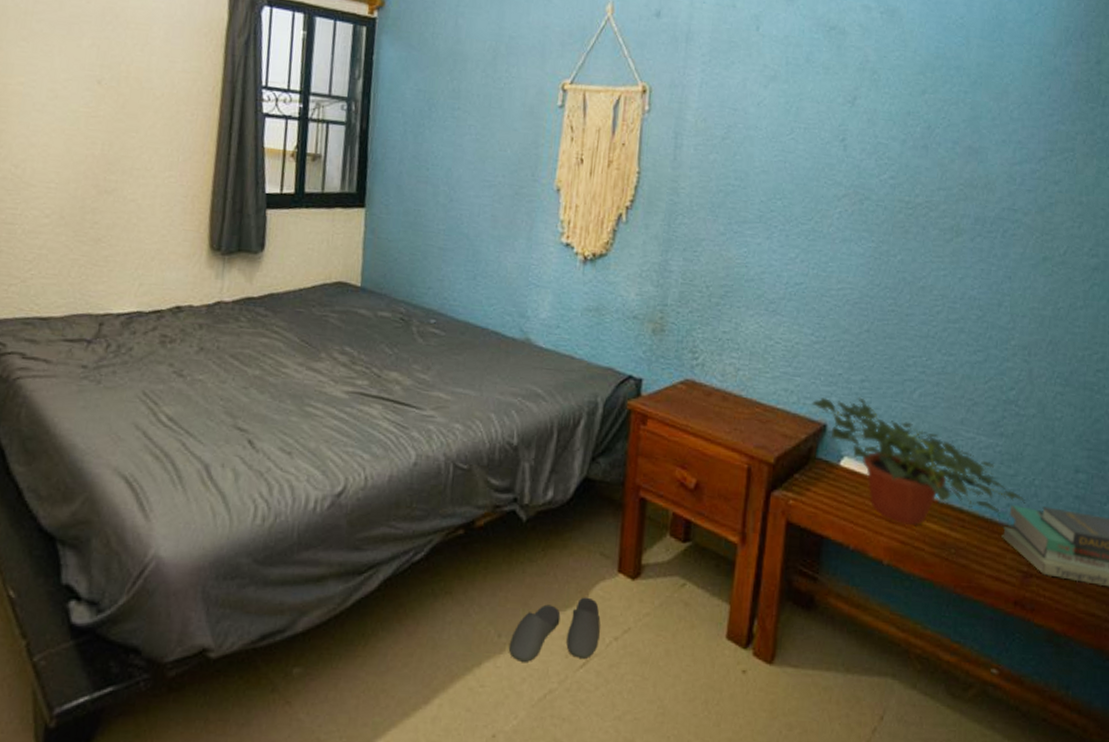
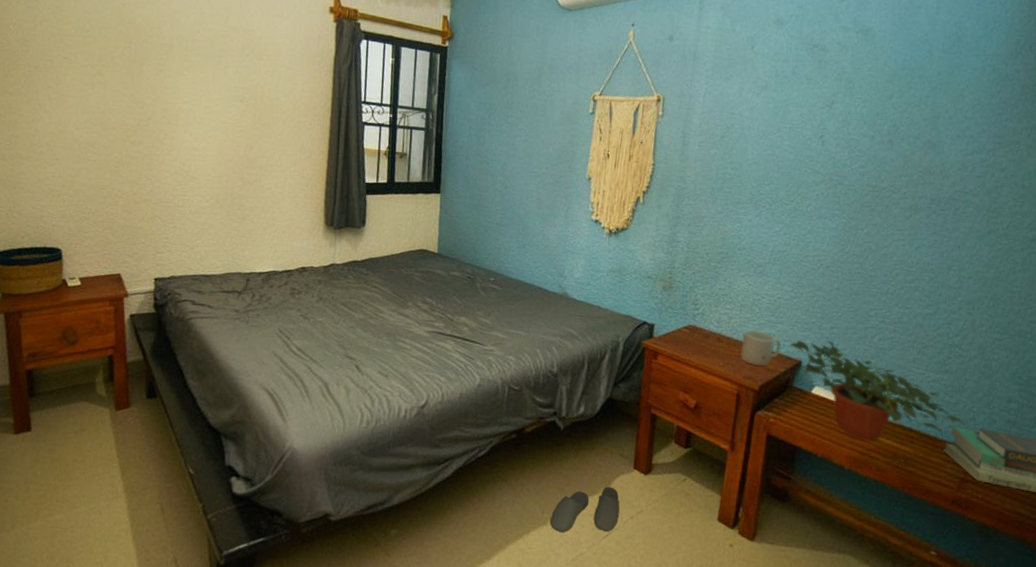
mug: none [751,384,801,433] -> present [740,329,781,367]

